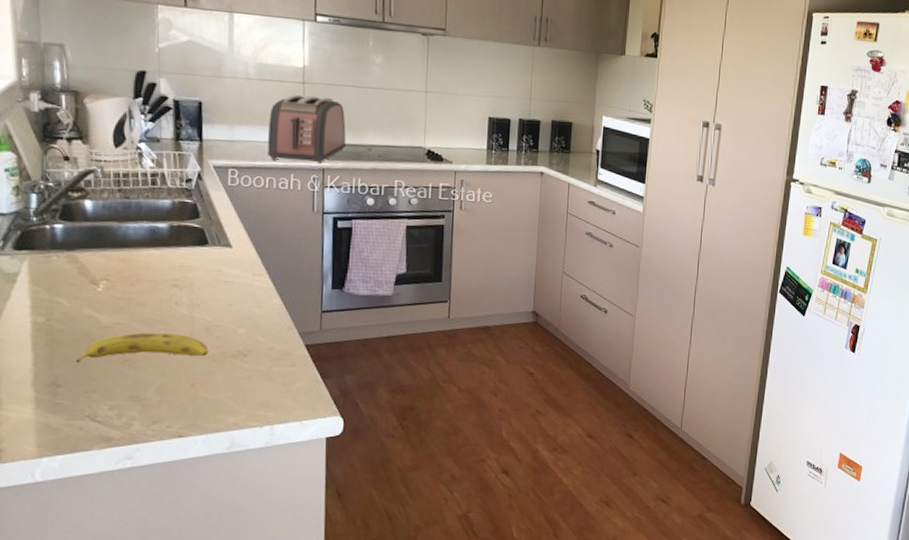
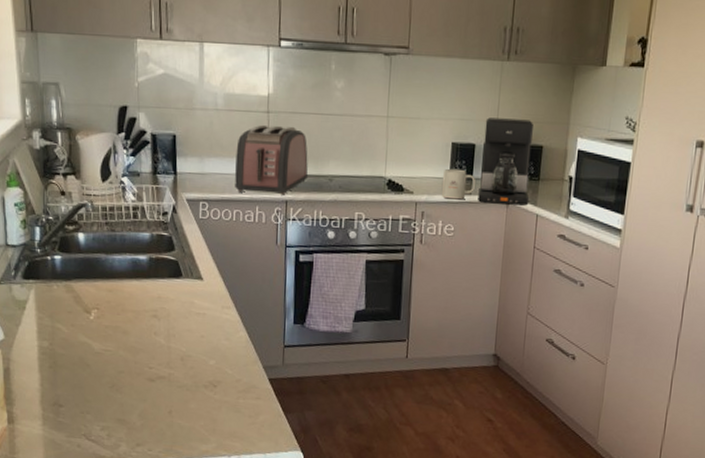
fruit: present [75,332,209,363] -> none [73,360,183,386]
mug: none [479,140,513,169] -> present [441,168,477,200]
coffee maker: none [514,96,563,176] -> present [478,117,533,207]

